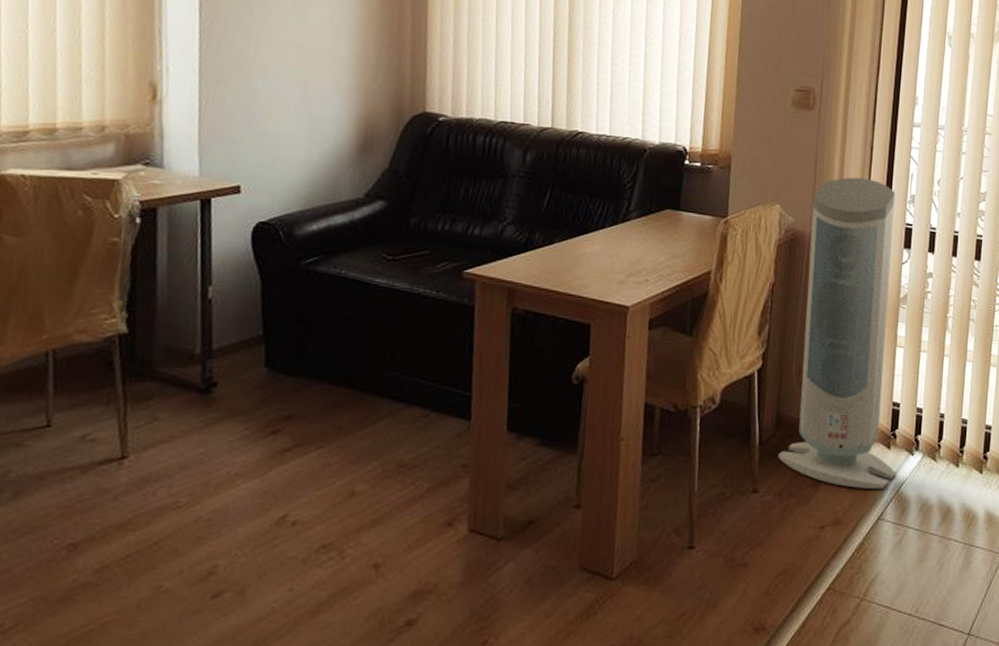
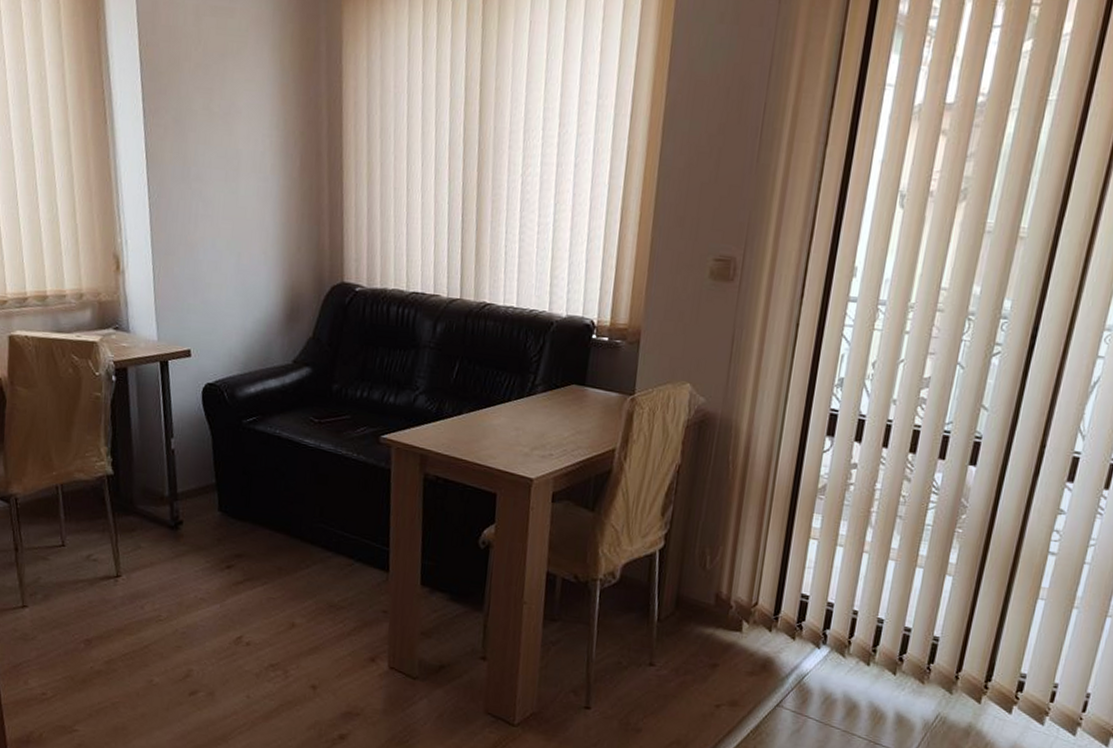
air purifier: present [778,177,896,489] -> none [676,356,822,678]

